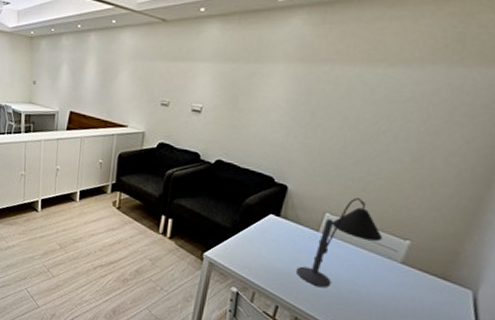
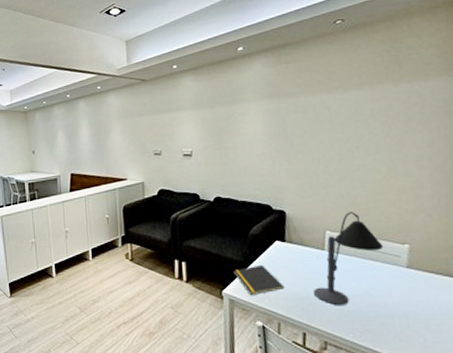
notepad: none [219,234,268,263] -> present [233,264,285,295]

